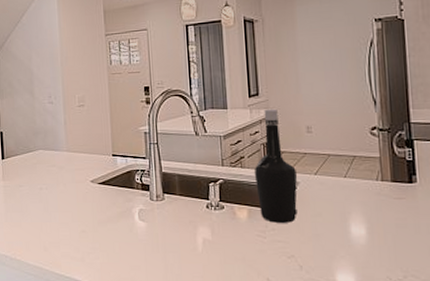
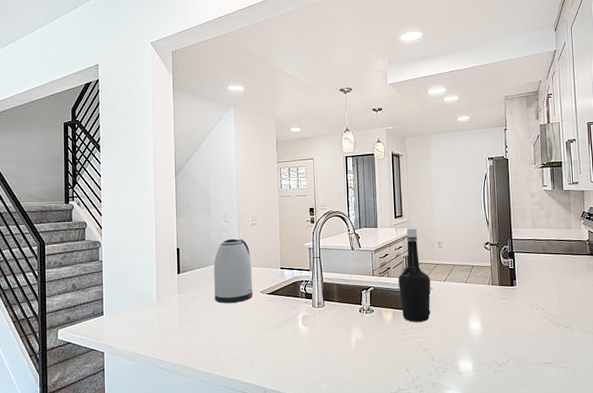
kettle: none [39,121,83,192] -> present [214,238,253,303]

